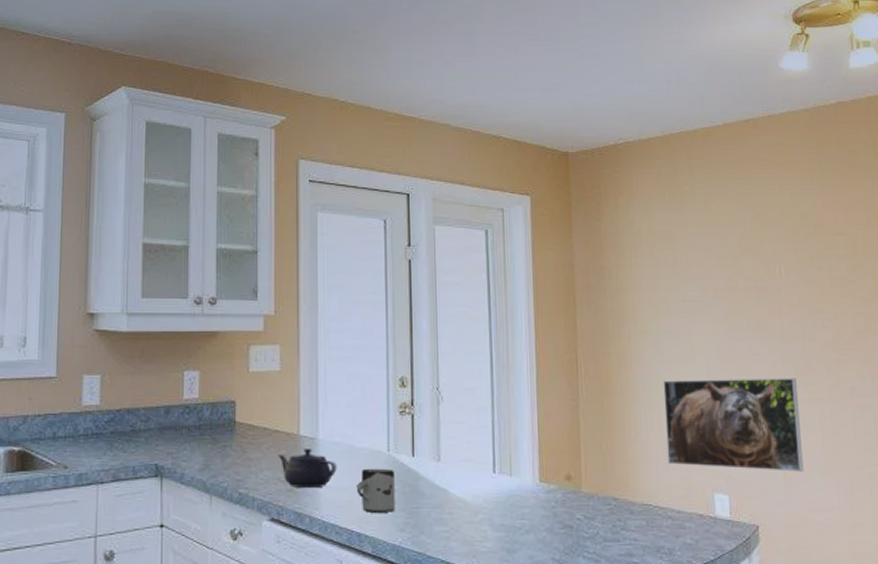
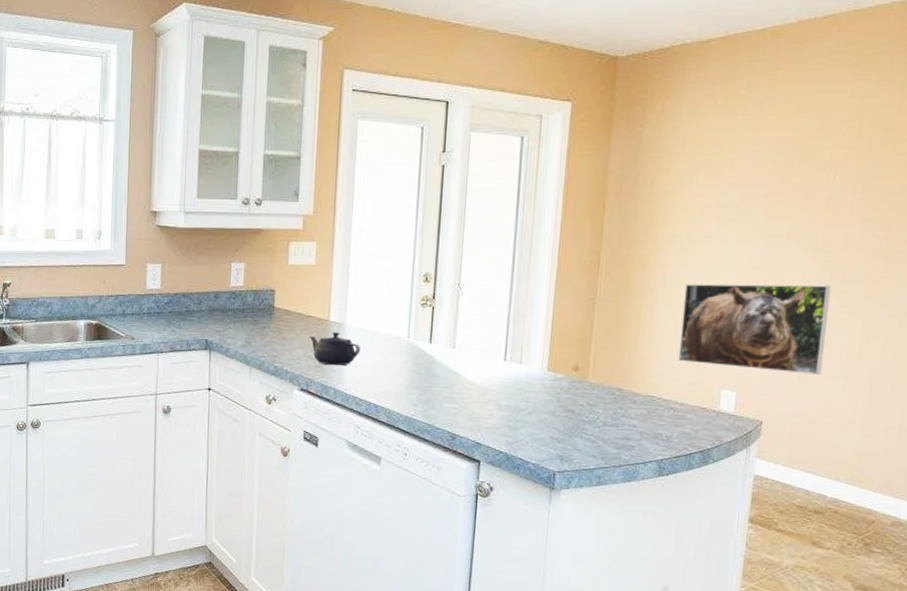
cup: present [356,468,395,513] -> none [376,351,412,390]

